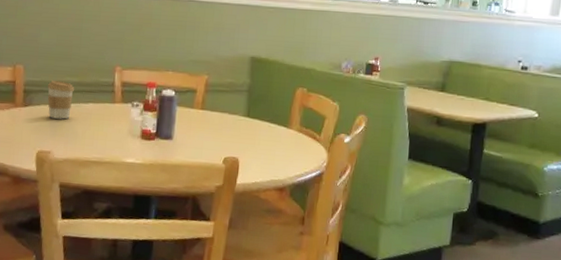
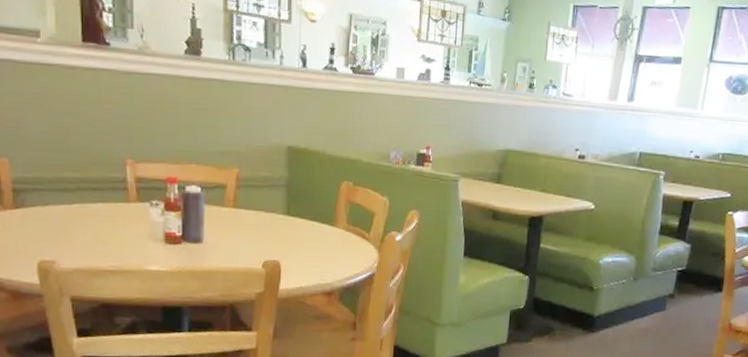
coffee cup: present [47,81,75,120] -> none [42,177,78,223]

